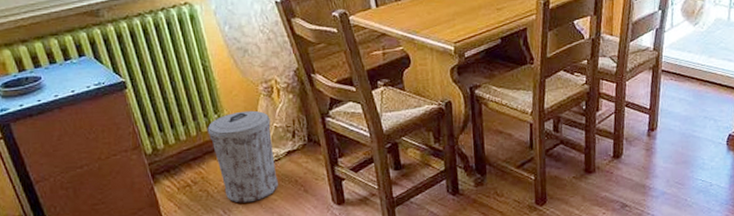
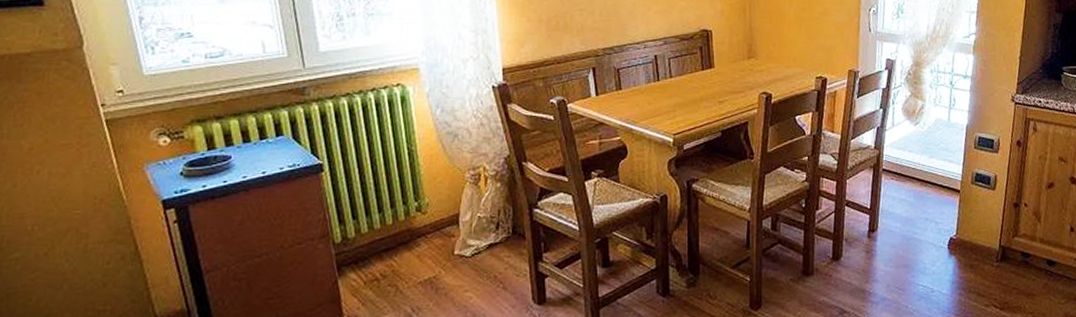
trash can: present [207,110,278,203] -> none [405,199,475,301]

